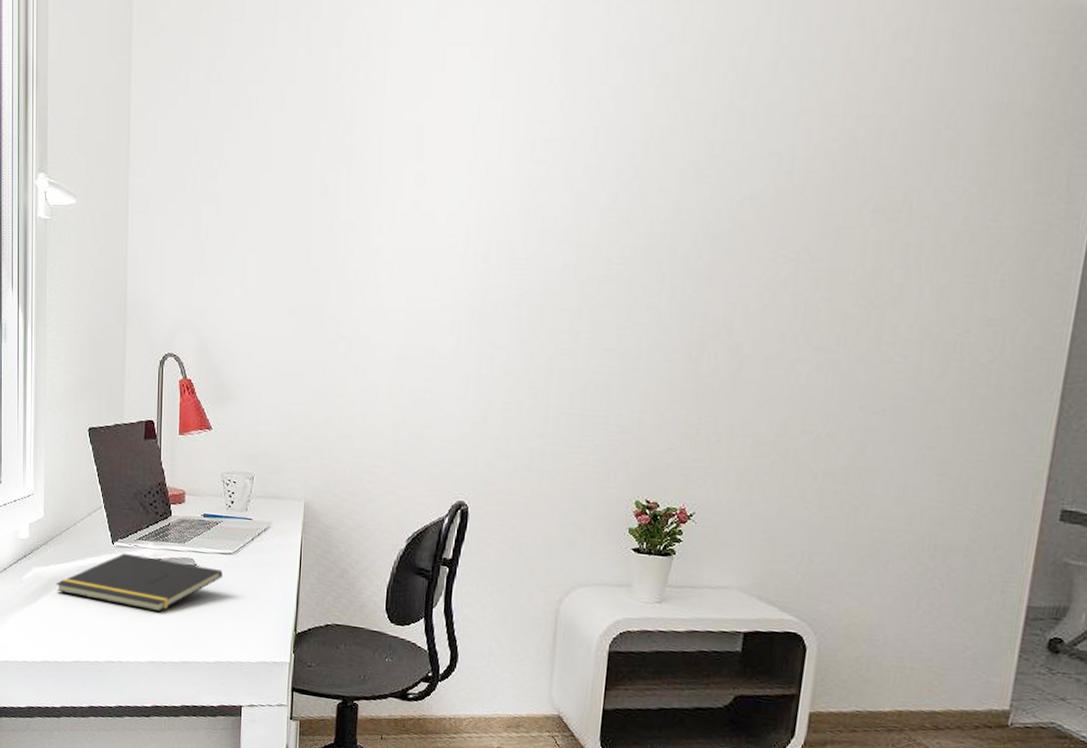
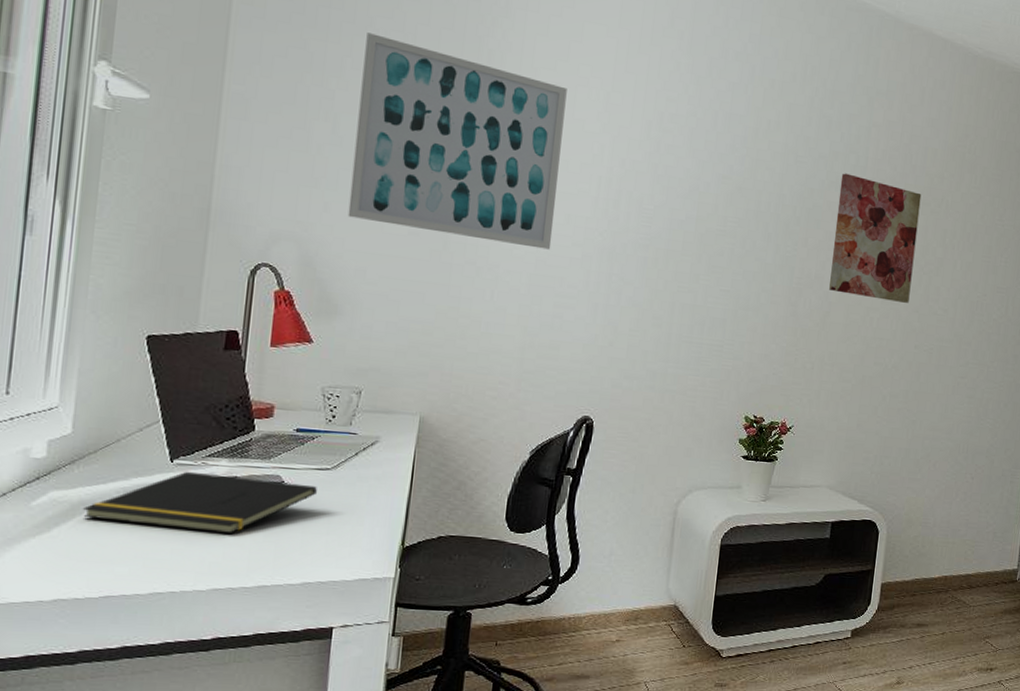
wall art: none [234,102,431,317] -> present [348,32,567,250]
wall art: none [741,183,872,350] -> present [829,173,922,303]

